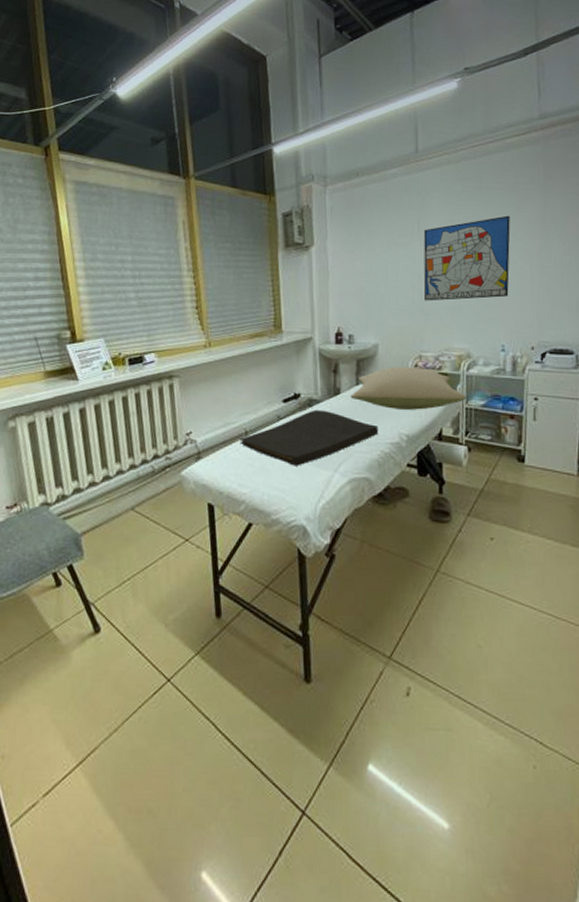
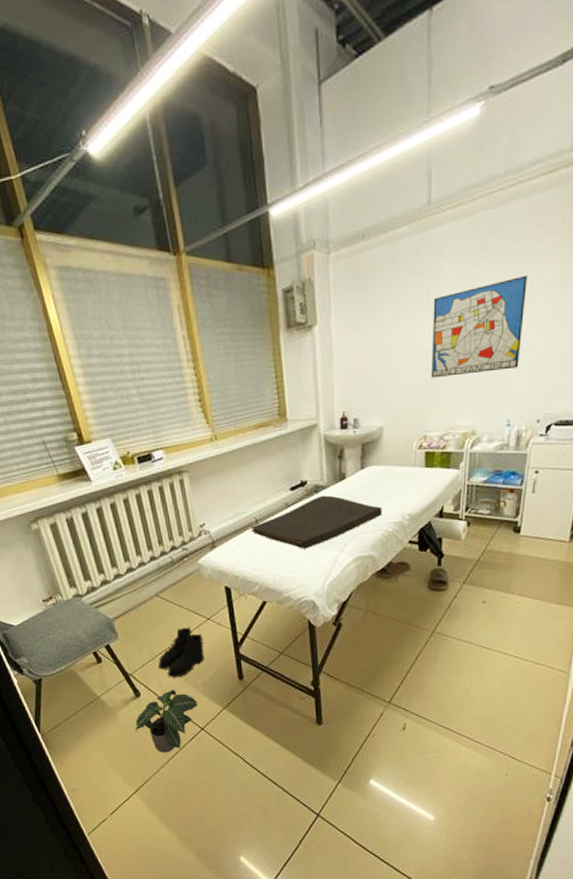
potted plant: none [88,625,167,711] -> present [135,689,199,753]
boots: none [125,549,181,611] -> present [158,627,205,678]
pillow: present [350,366,466,410] -> none [355,447,469,490]

